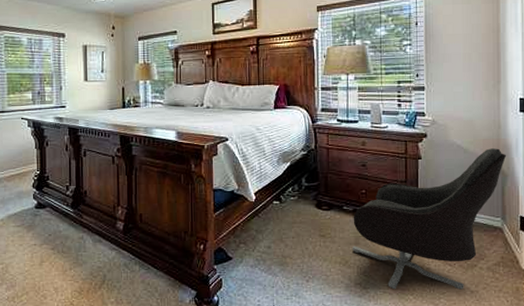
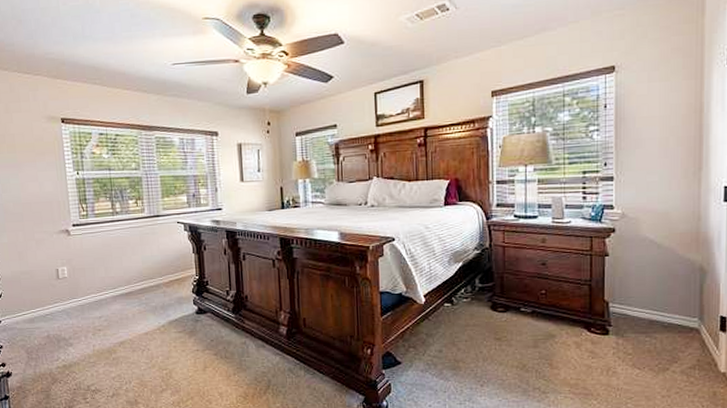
armchair: present [352,148,507,290] -> none [530,242,707,394]

